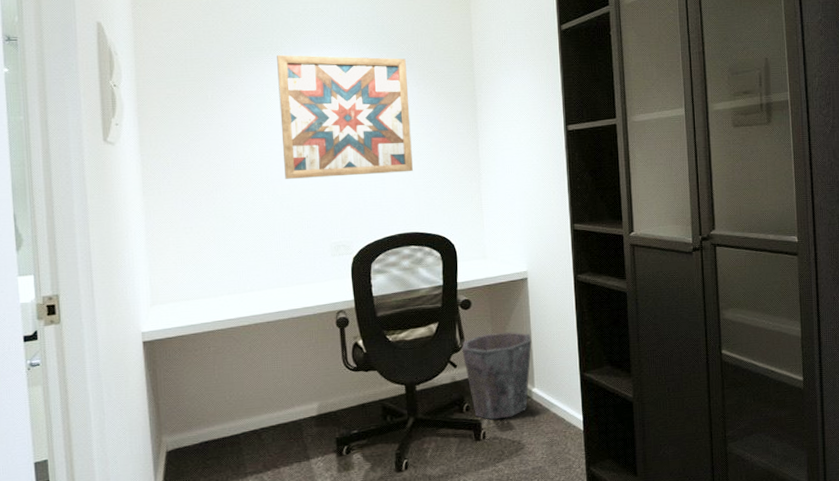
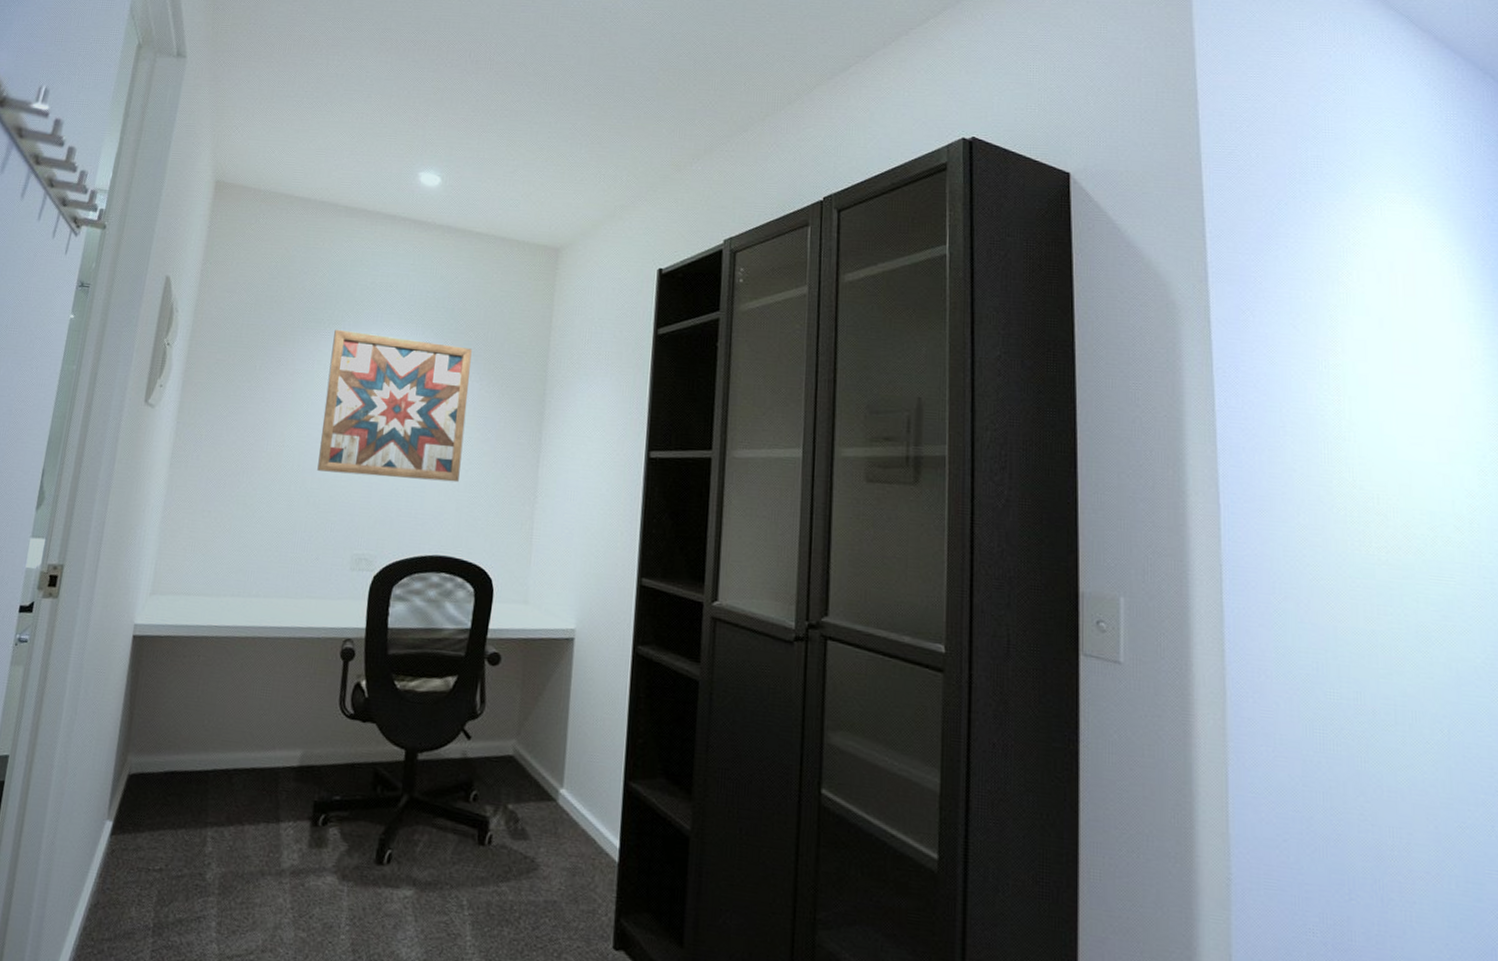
waste bin: present [462,331,532,420] -> none [480,702,568,823]

